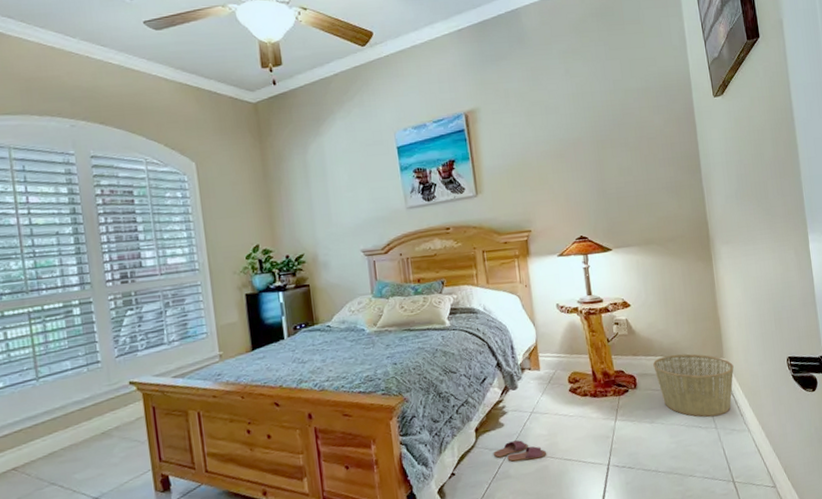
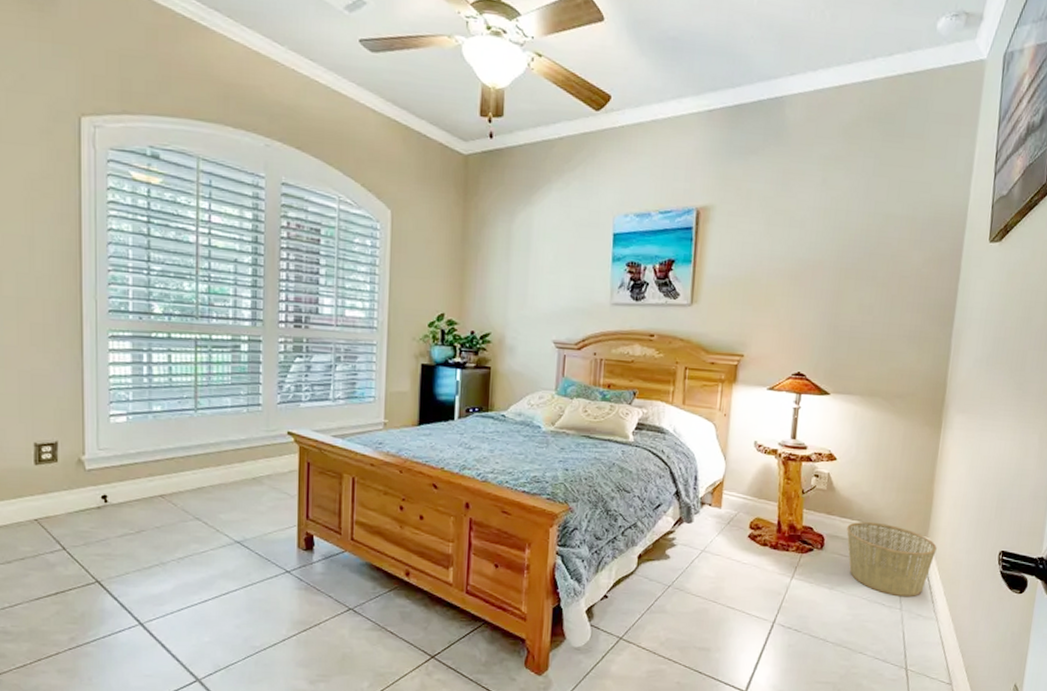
slippers: present [493,440,546,462] -> none [652,576,709,600]

